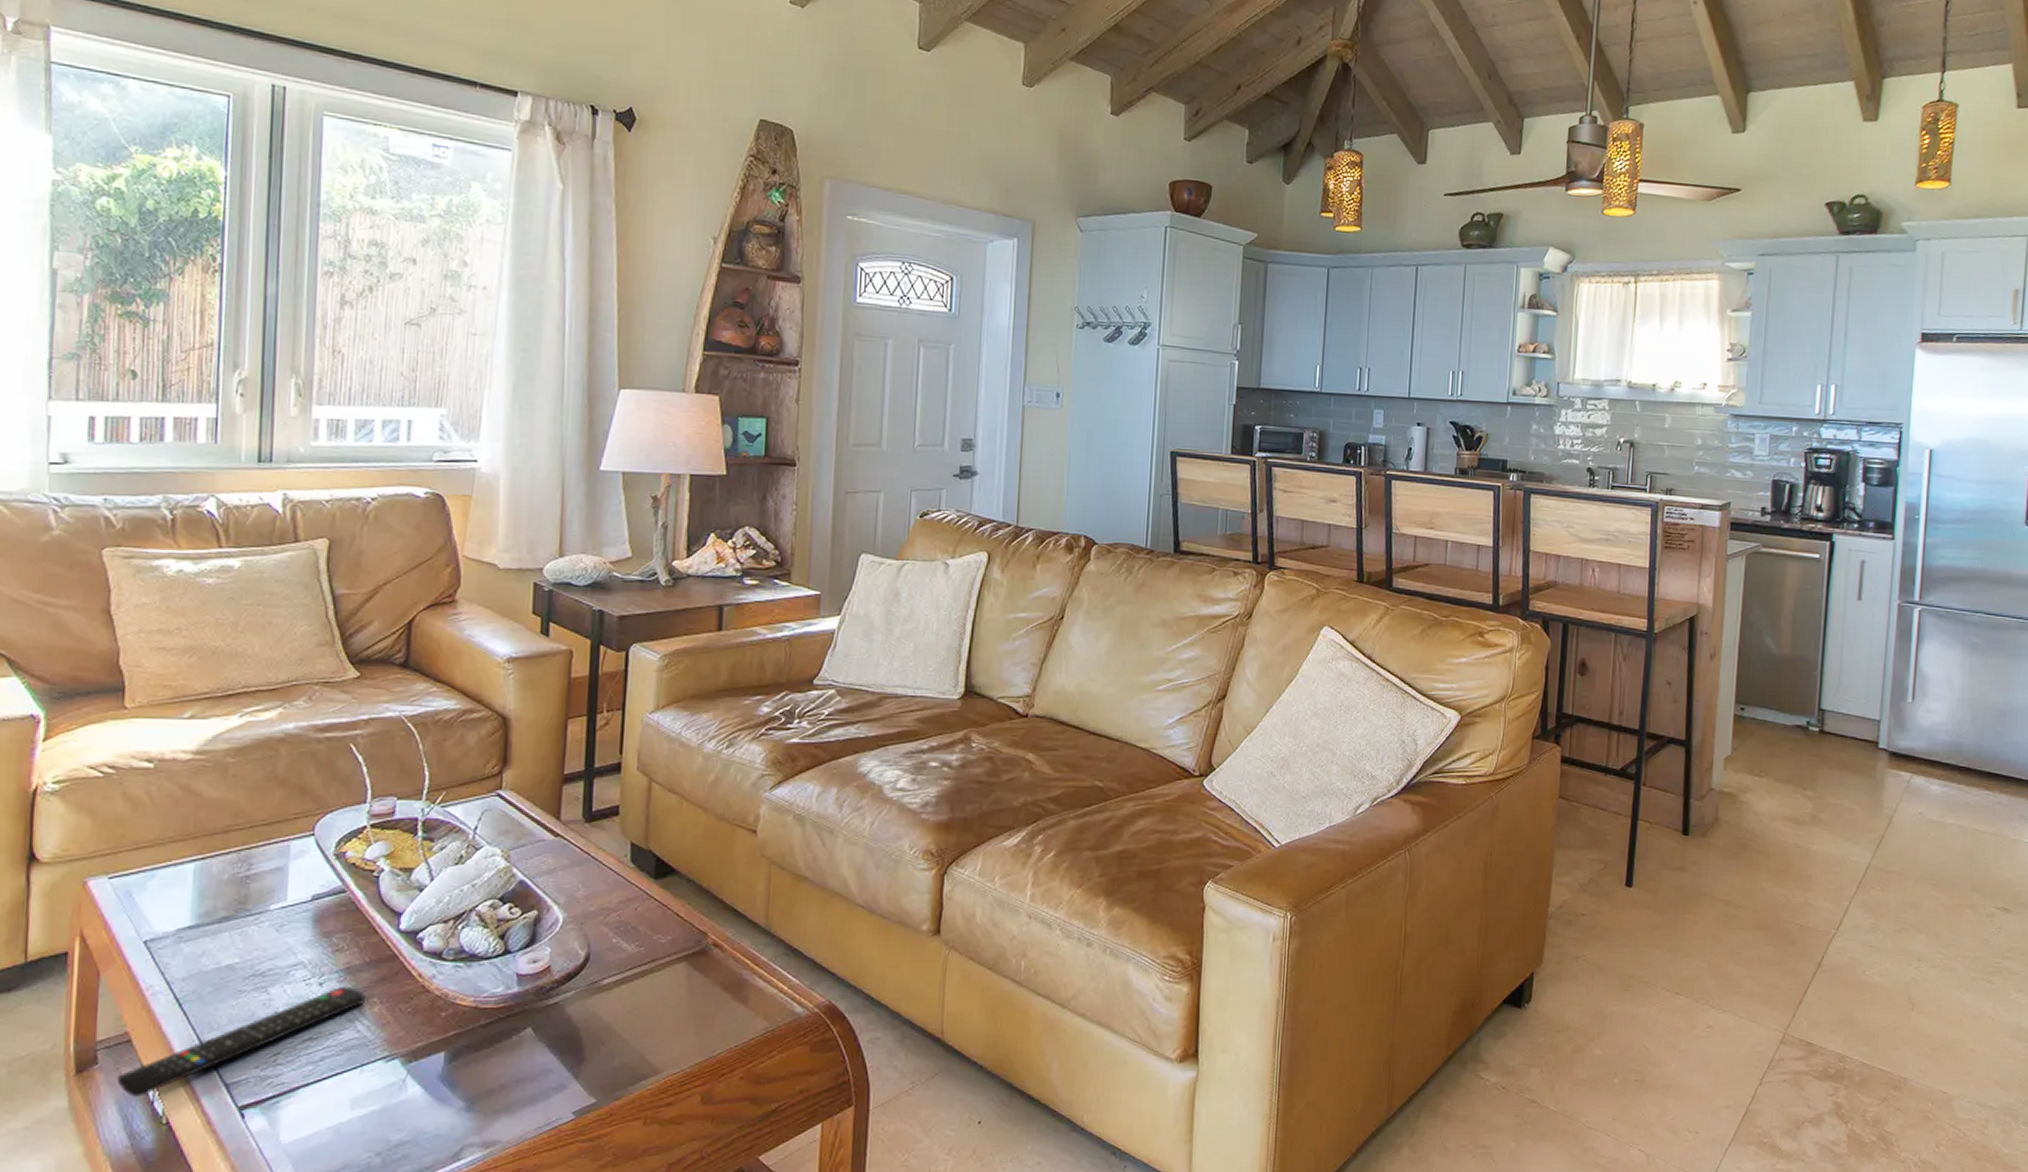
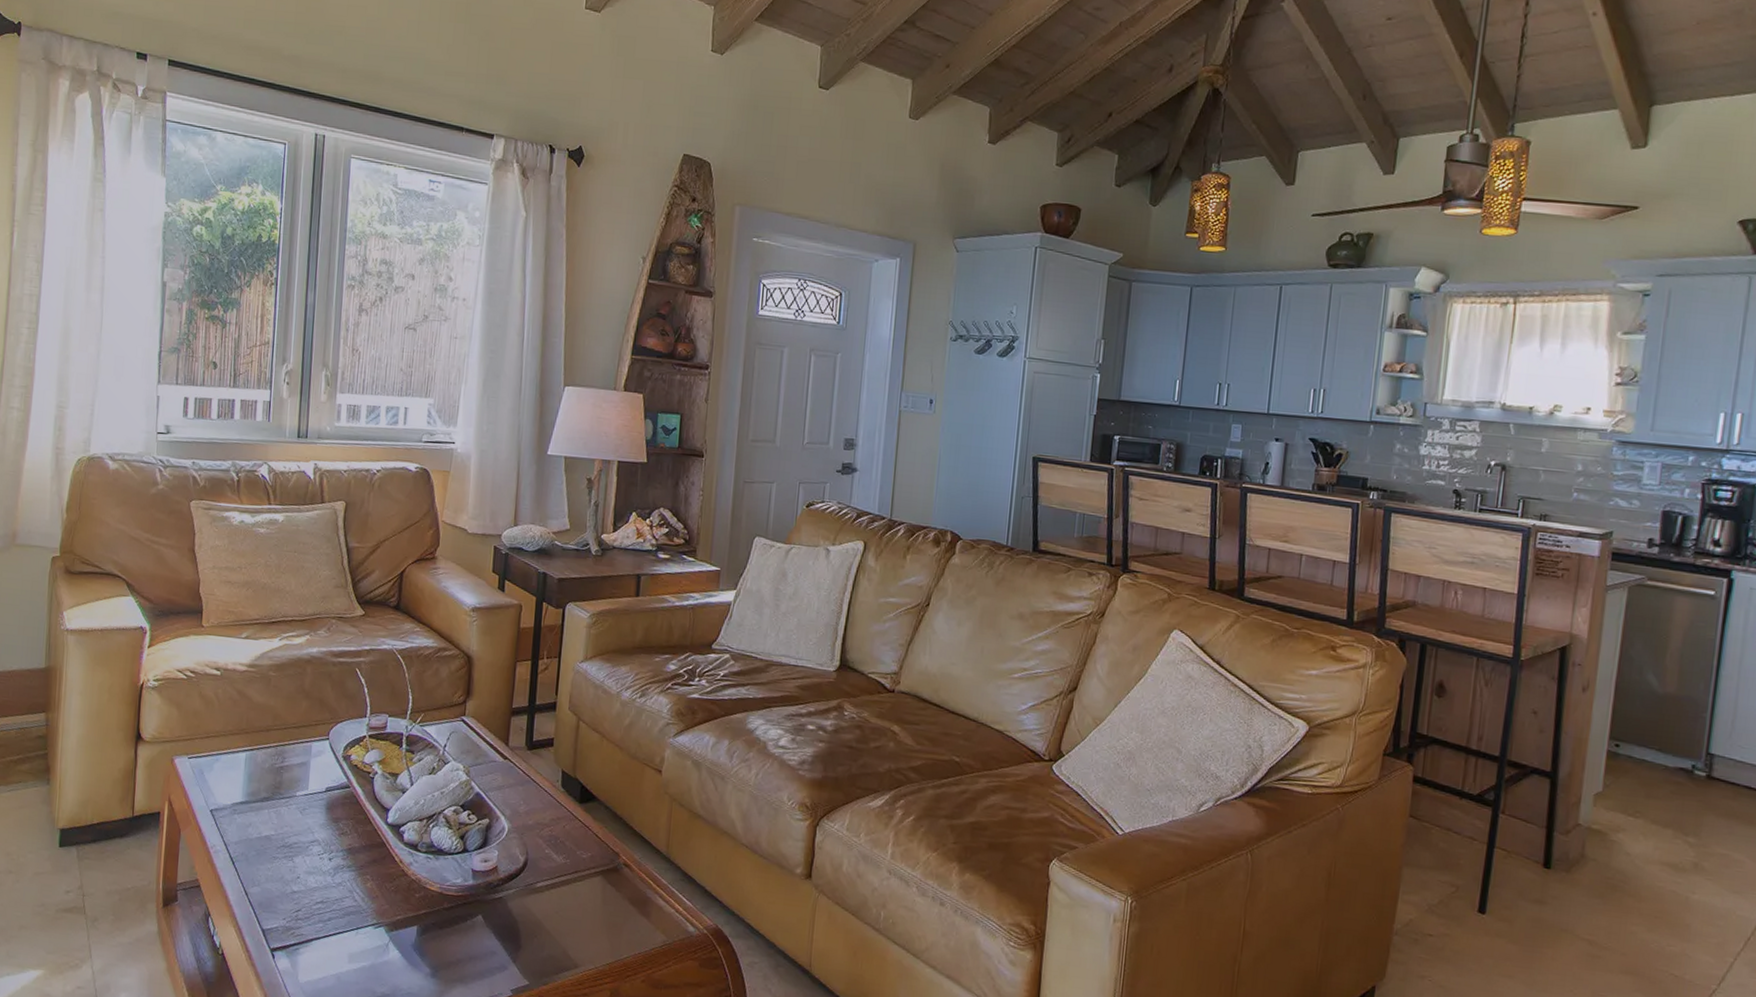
remote control: present [117,987,365,1097] -> none [190,863,361,931]

